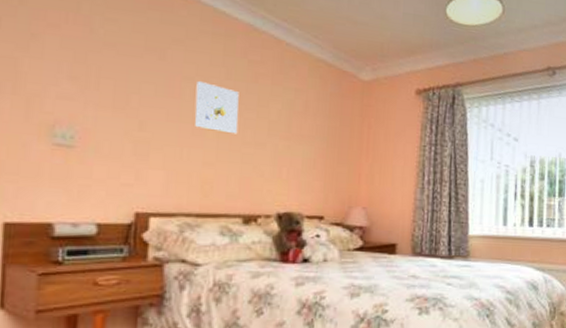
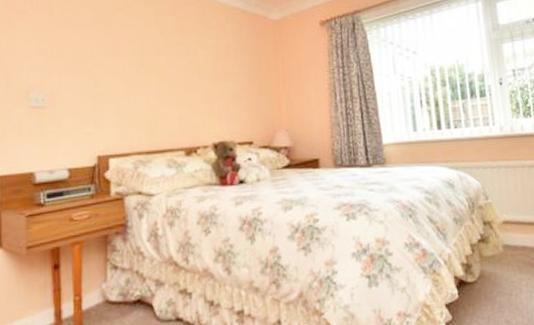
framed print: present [194,81,239,134] -> none [136,40,174,81]

